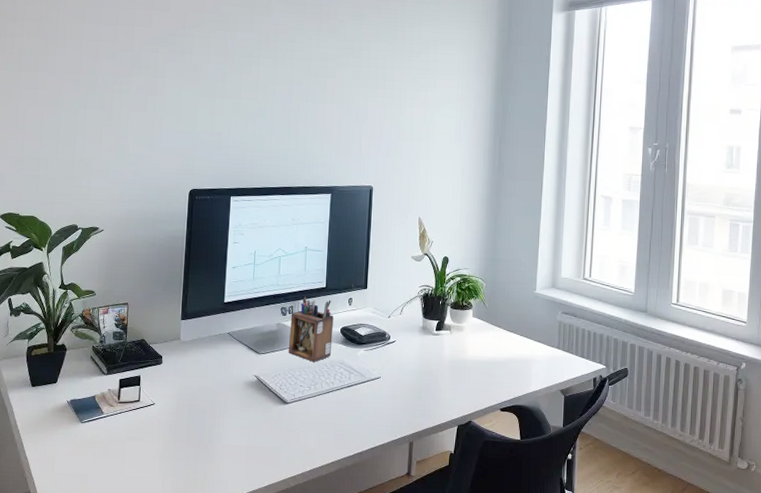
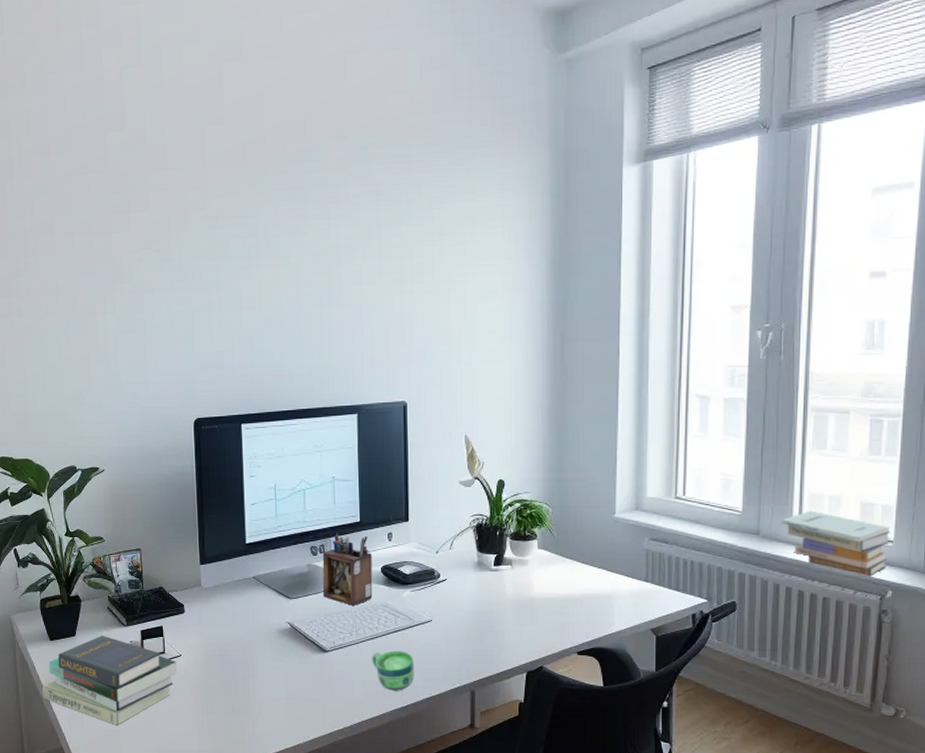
books: none [16,382,150,470] -> present [42,635,178,725]
cup: none [325,404,363,441] -> present [371,650,415,691]
books: none [664,294,744,351] -> present [781,510,891,577]

